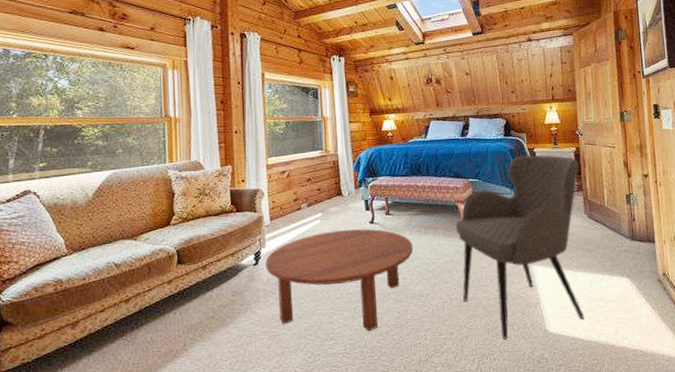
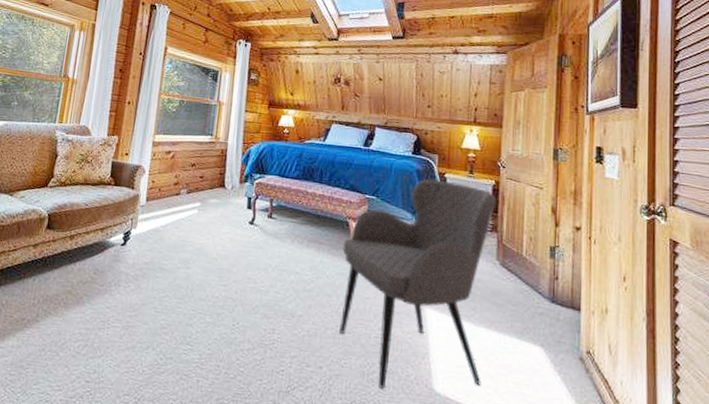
coffee table: present [265,228,414,332] -> none [133,224,293,344]

